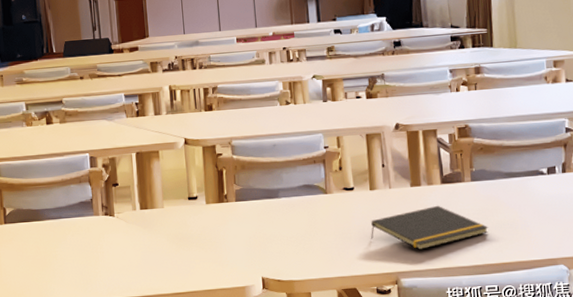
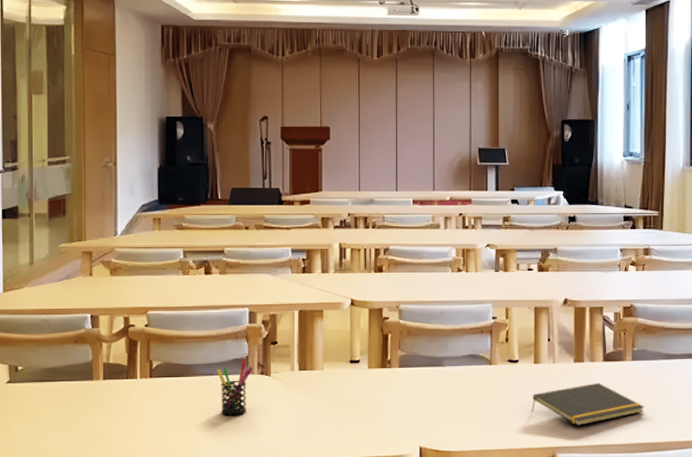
pen holder: none [64,202,98,256] -> present [216,360,253,415]

